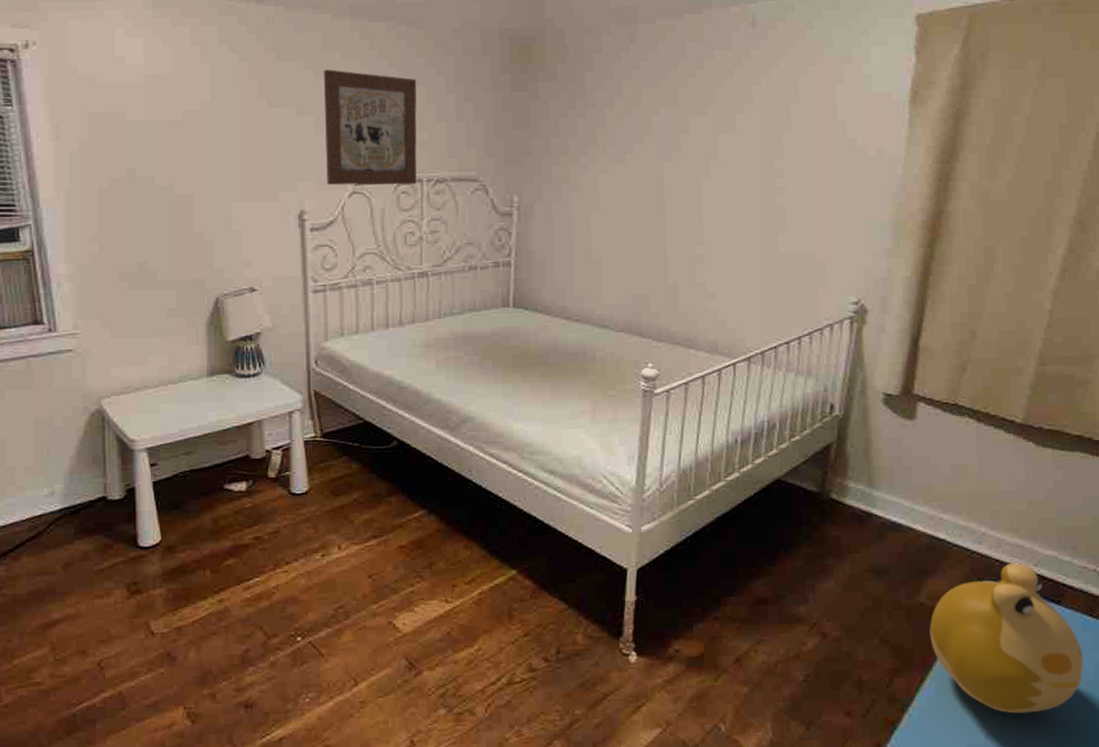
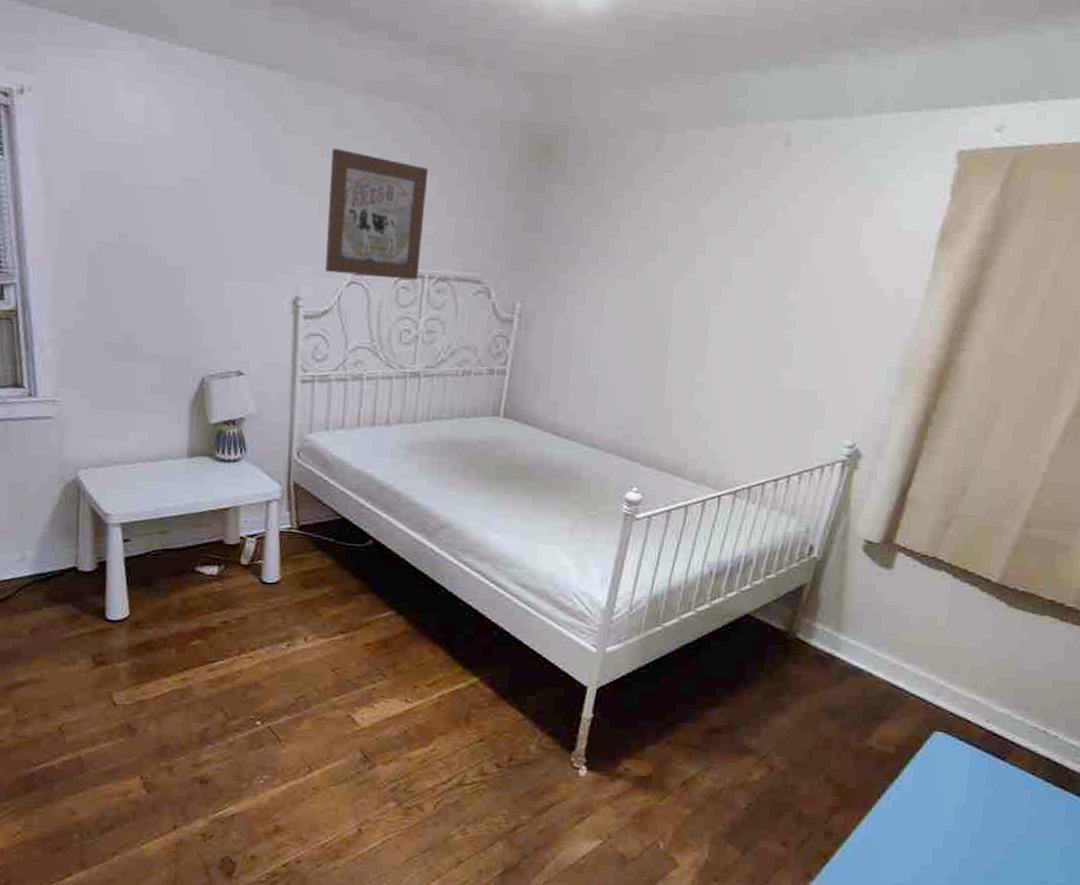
plush toy: present [929,563,1084,714] -> none [874,717,1020,859]

